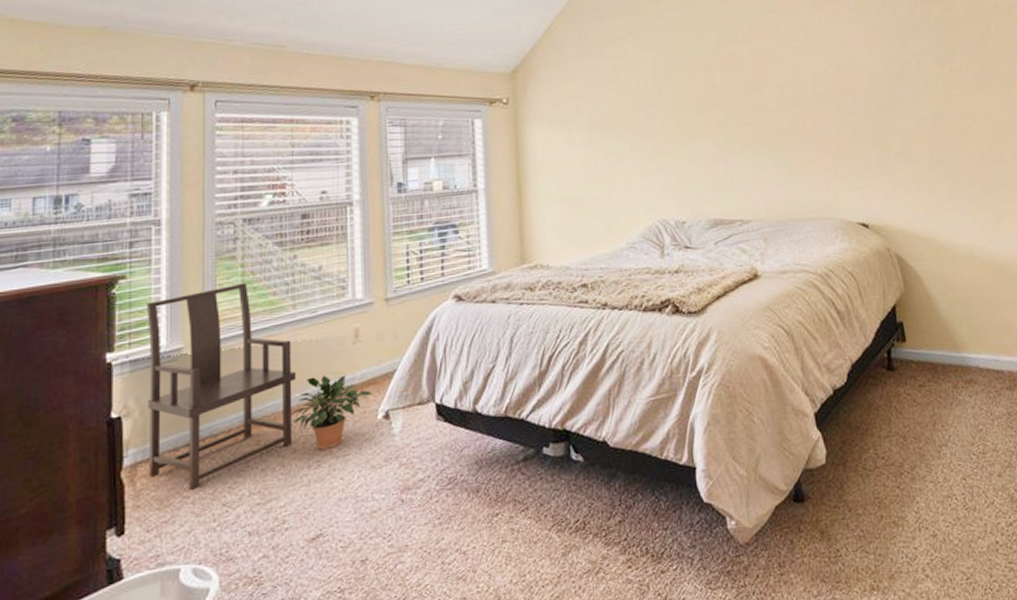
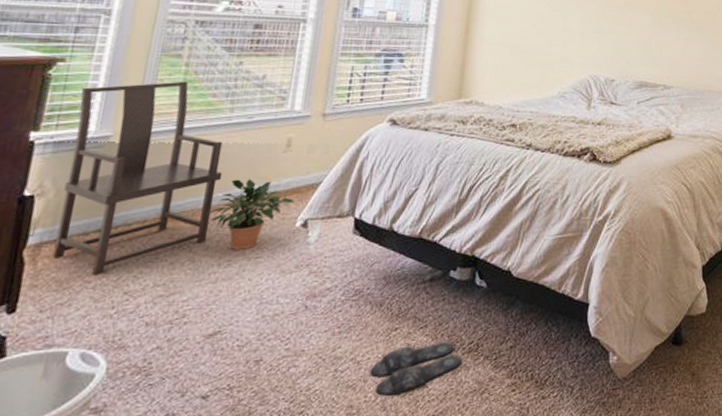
slippers: none [478,522,570,585] -> present [370,342,462,396]

